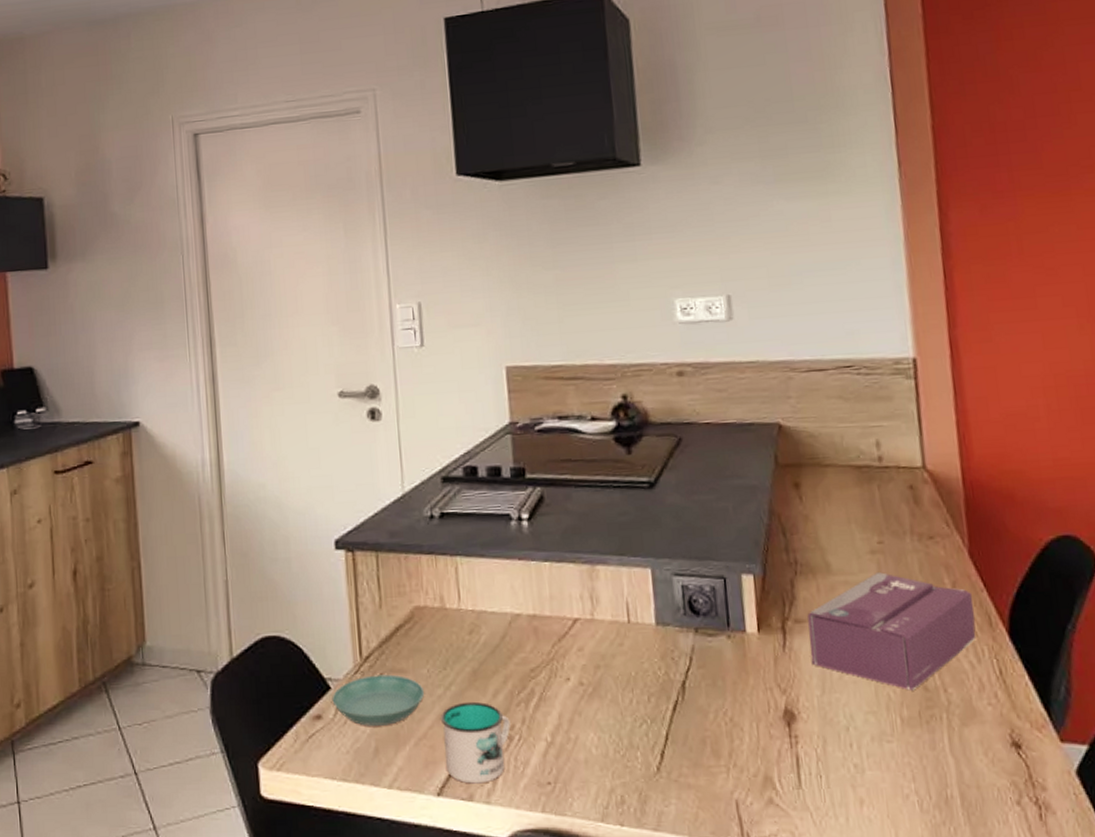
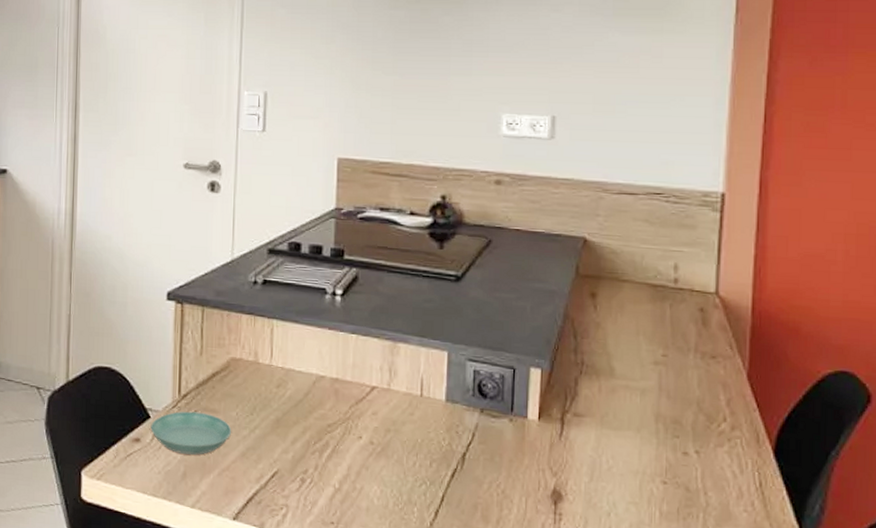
mug: present [440,701,511,784] -> none [243,444,304,515]
tissue box: present [807,572,976,691] -> none [584,382,745,490]

